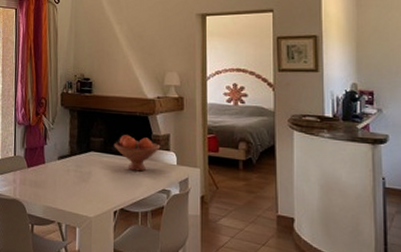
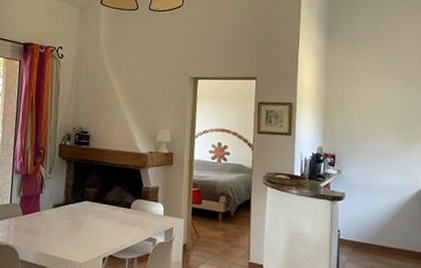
fruit bowl: present [113,135,161,172] -> none [106,186,150,221]

